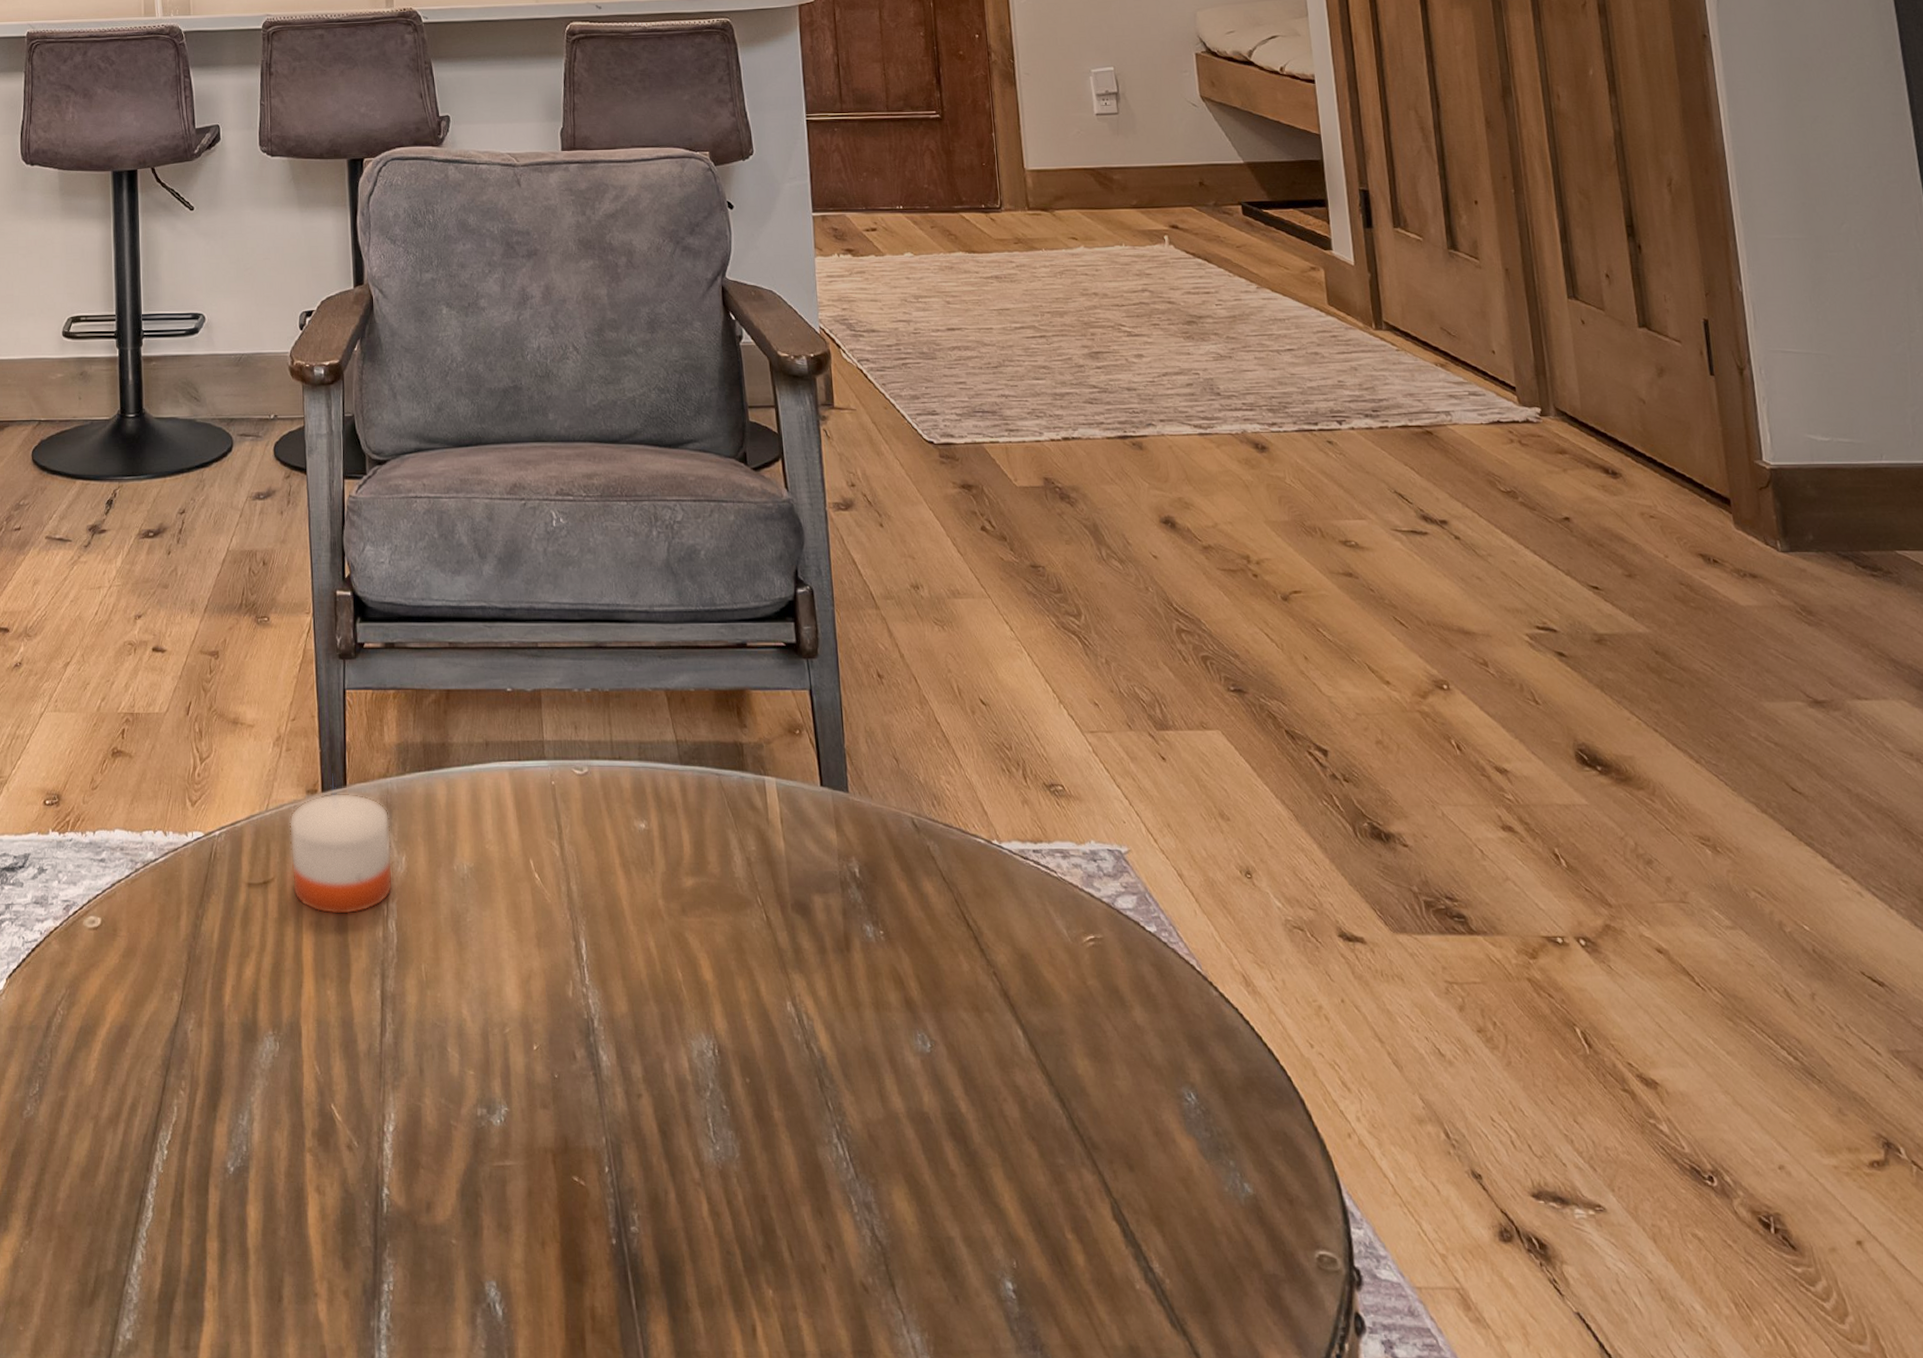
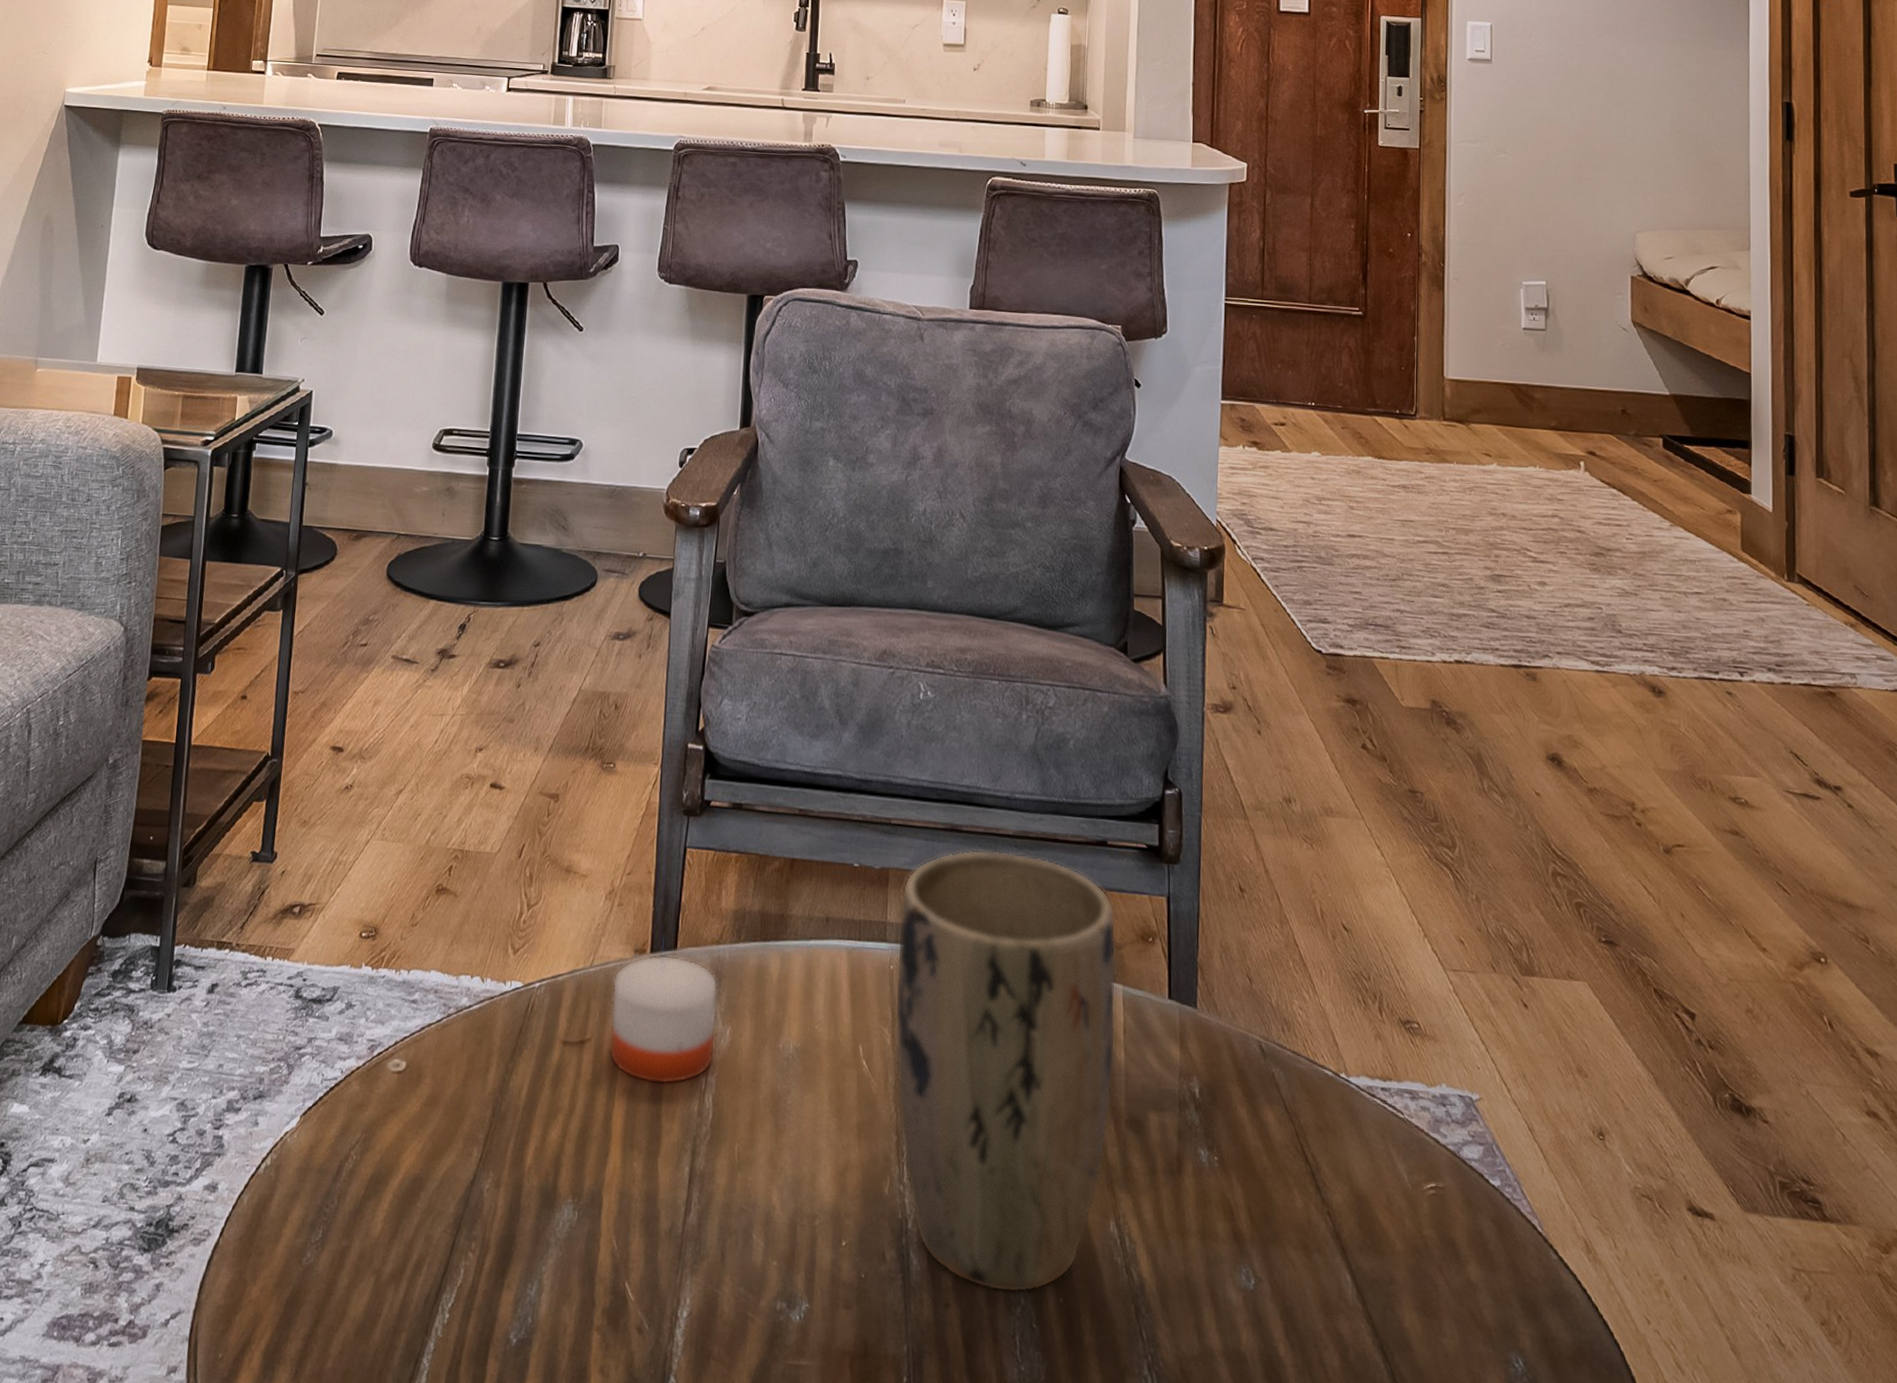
plant pot: none [554,662,776,1078] -> present [894,849,1117,1294]

